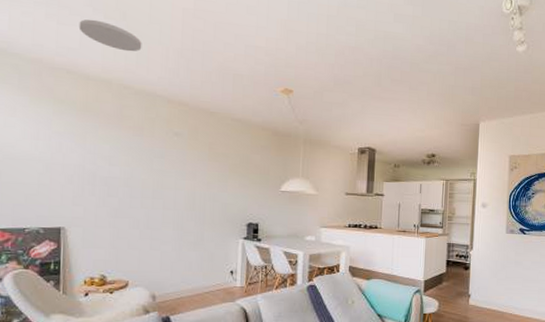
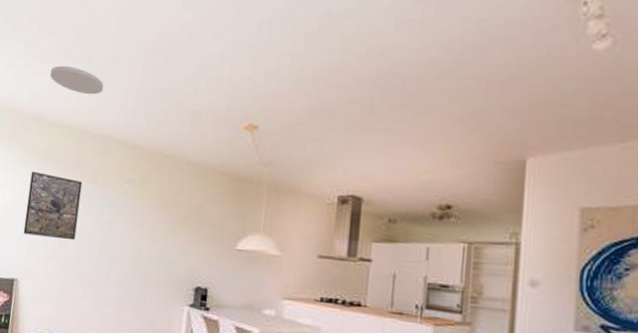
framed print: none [66,123,128,189] -> present [23,171,83,241]

